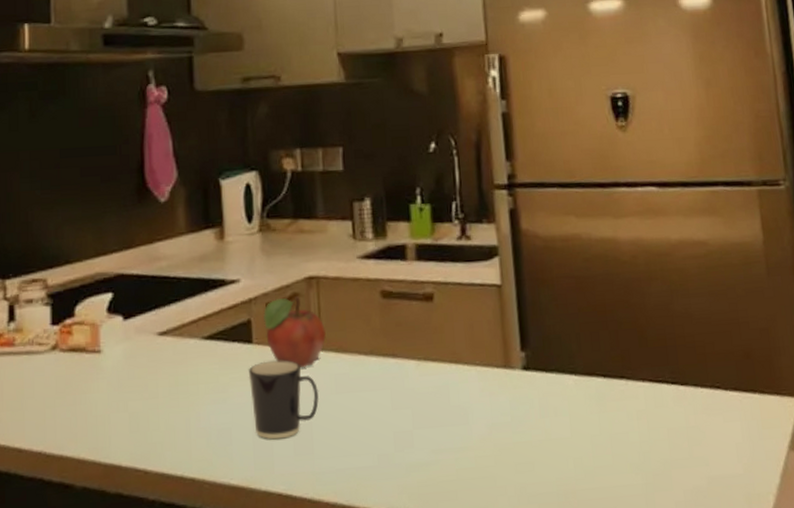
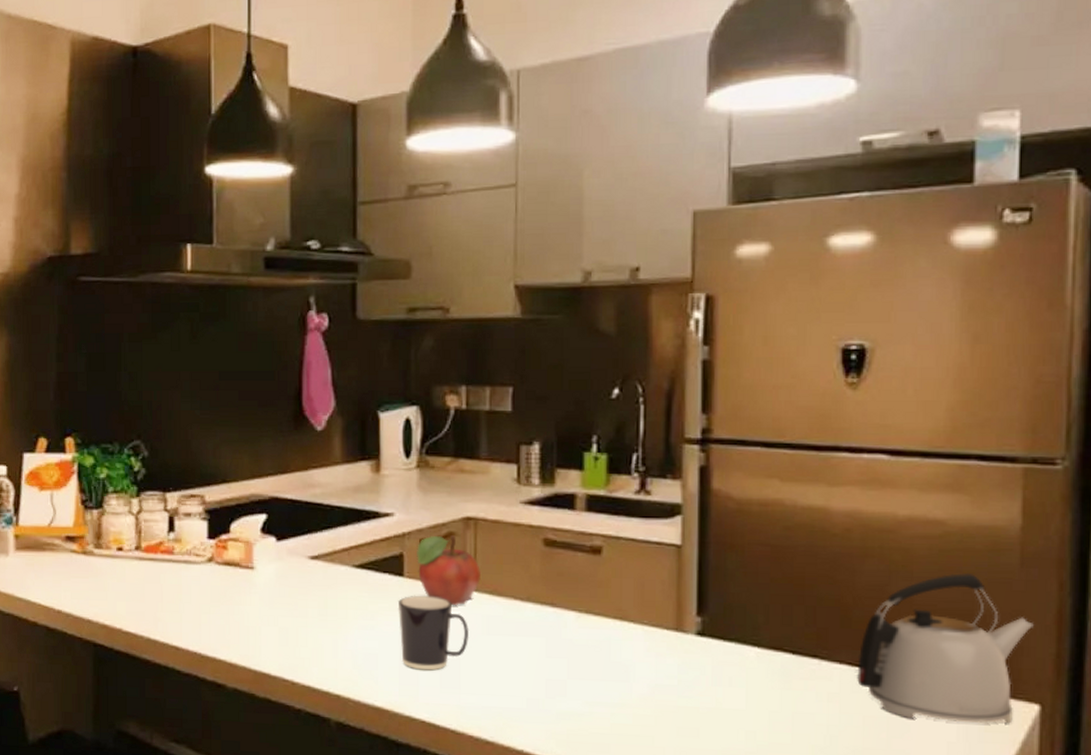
kettle: none [656,285,786,425] -> present [857,572,1035,724]

